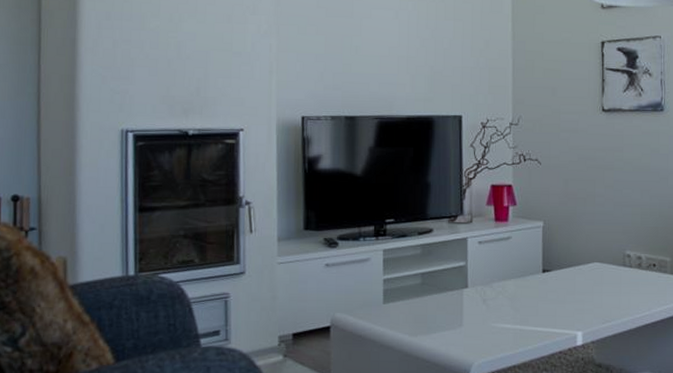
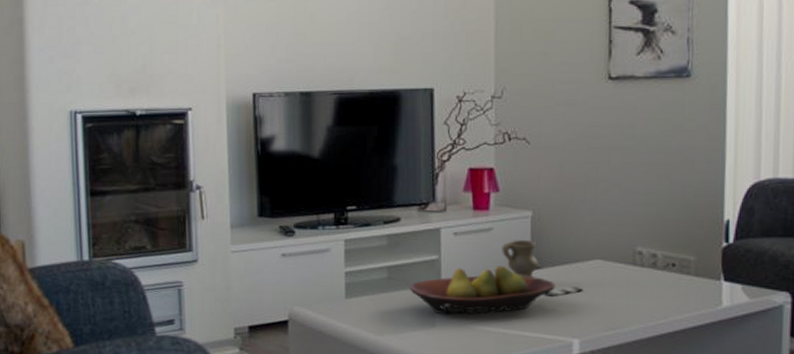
fruit bowl: none [441,270,563,316] -> present [410,266,556,315]
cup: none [519,246,585,296] -> present [502,239,583,298]

